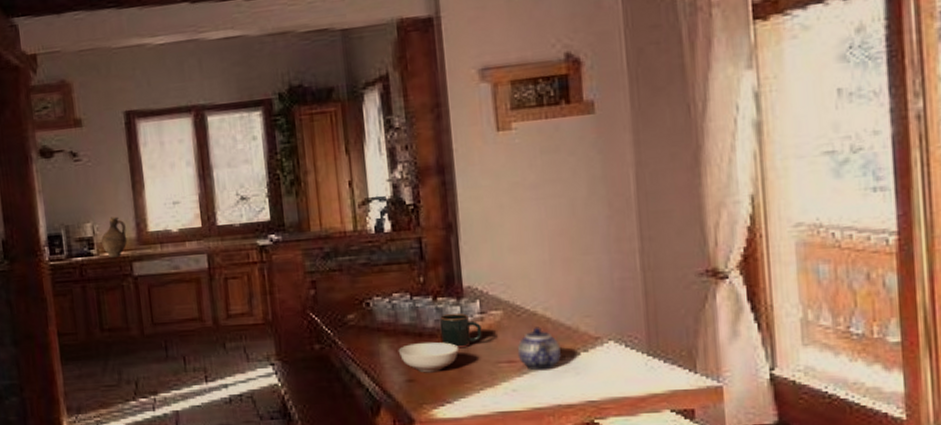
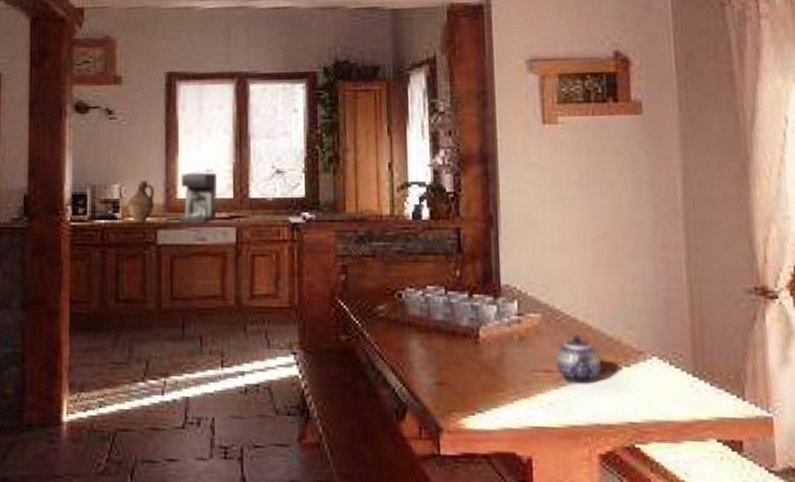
coffee maker: none [149,204,188,254] -> present [179,172,218,224]
bowl: present [398,342,460,373] -> none [429,342,494,377]
mug: present [439,313,482,349] -> none [474,312,519,352]

